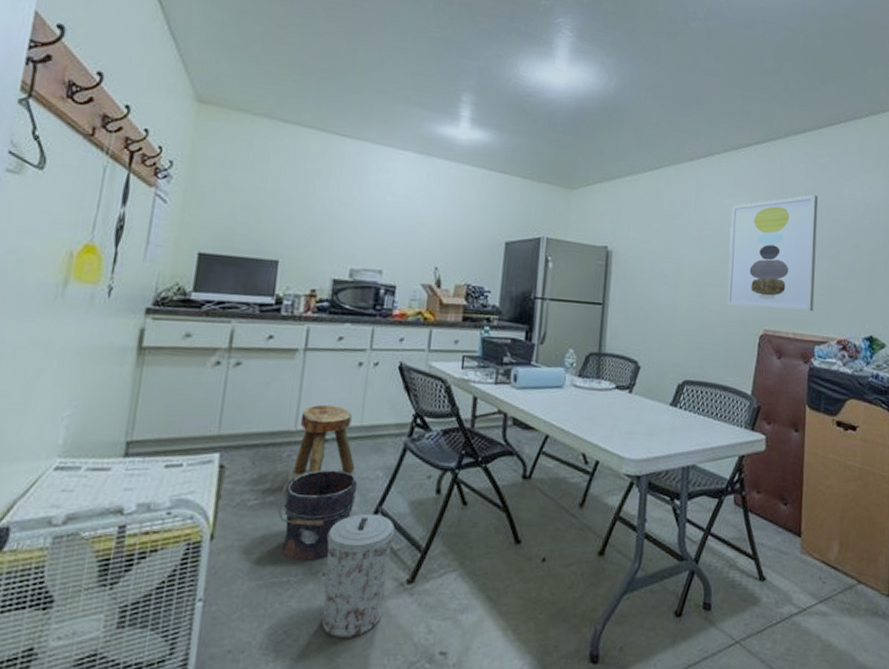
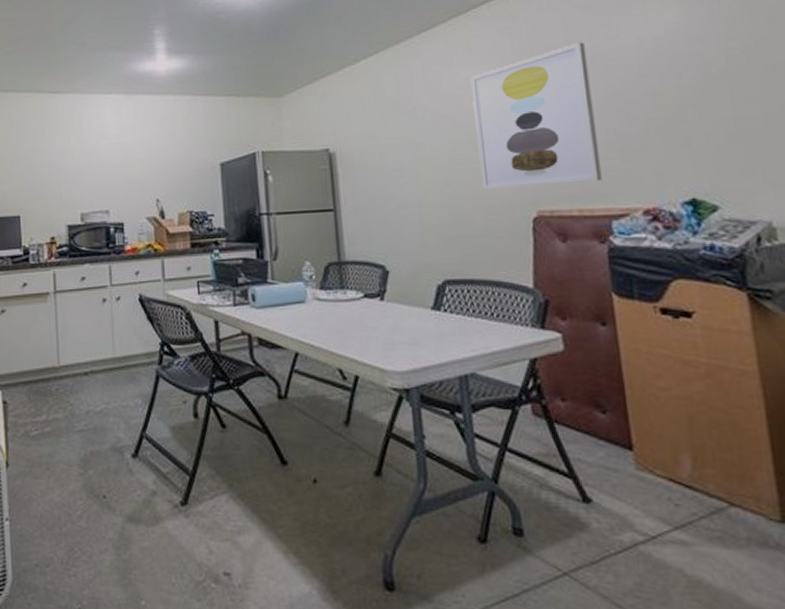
bucket: present [278,470,358,561] -> none [55,400,121,485]
stool: present [288,404,355,483] -> none [60,340,116,414]
trash can: present [321,513,396,639] -> none [101,439,162,557]

